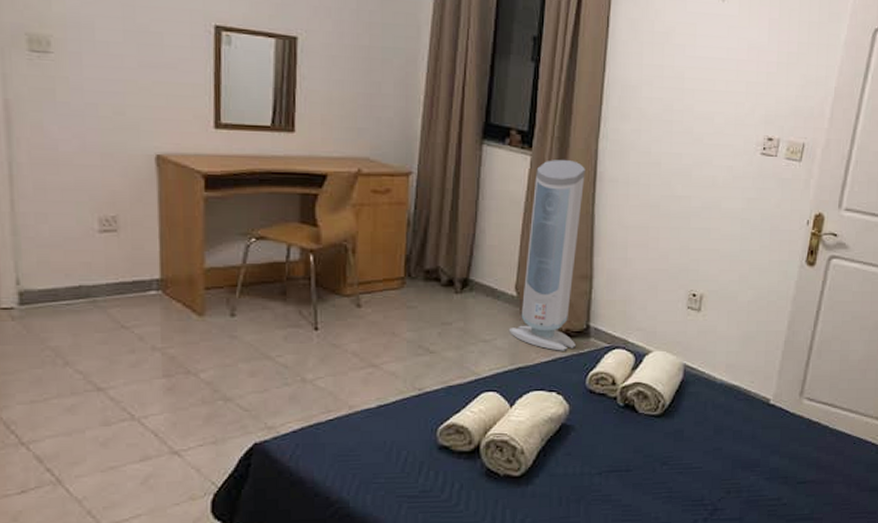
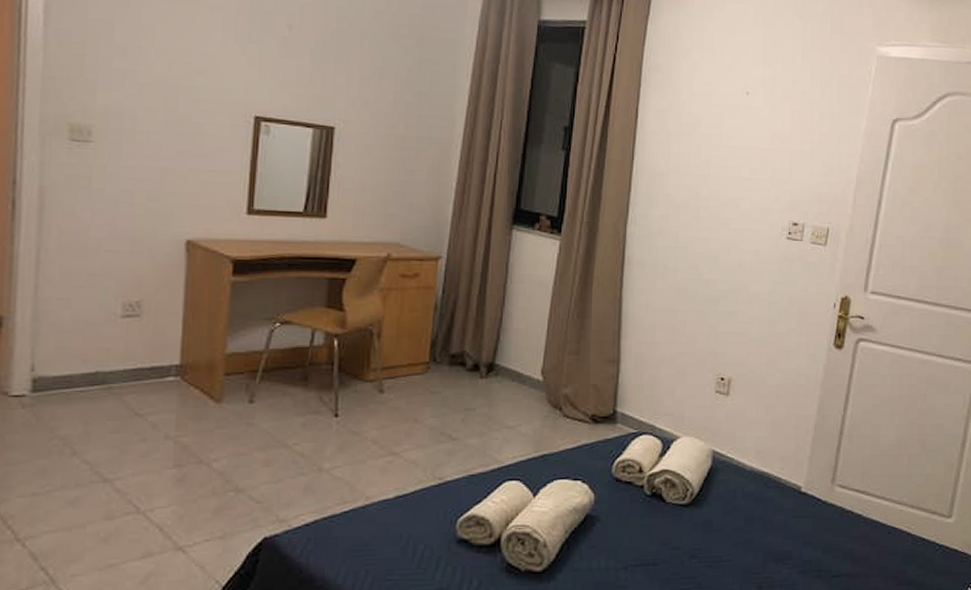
air purifier: present [508,160,585,351] -> none [533,244,614,437]

